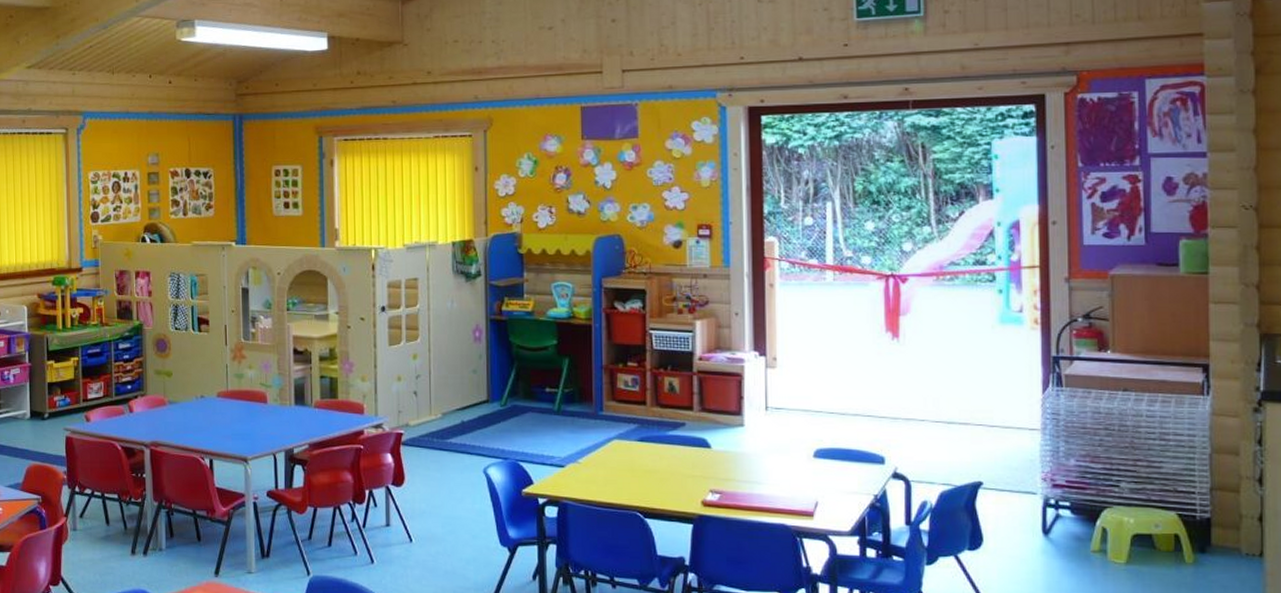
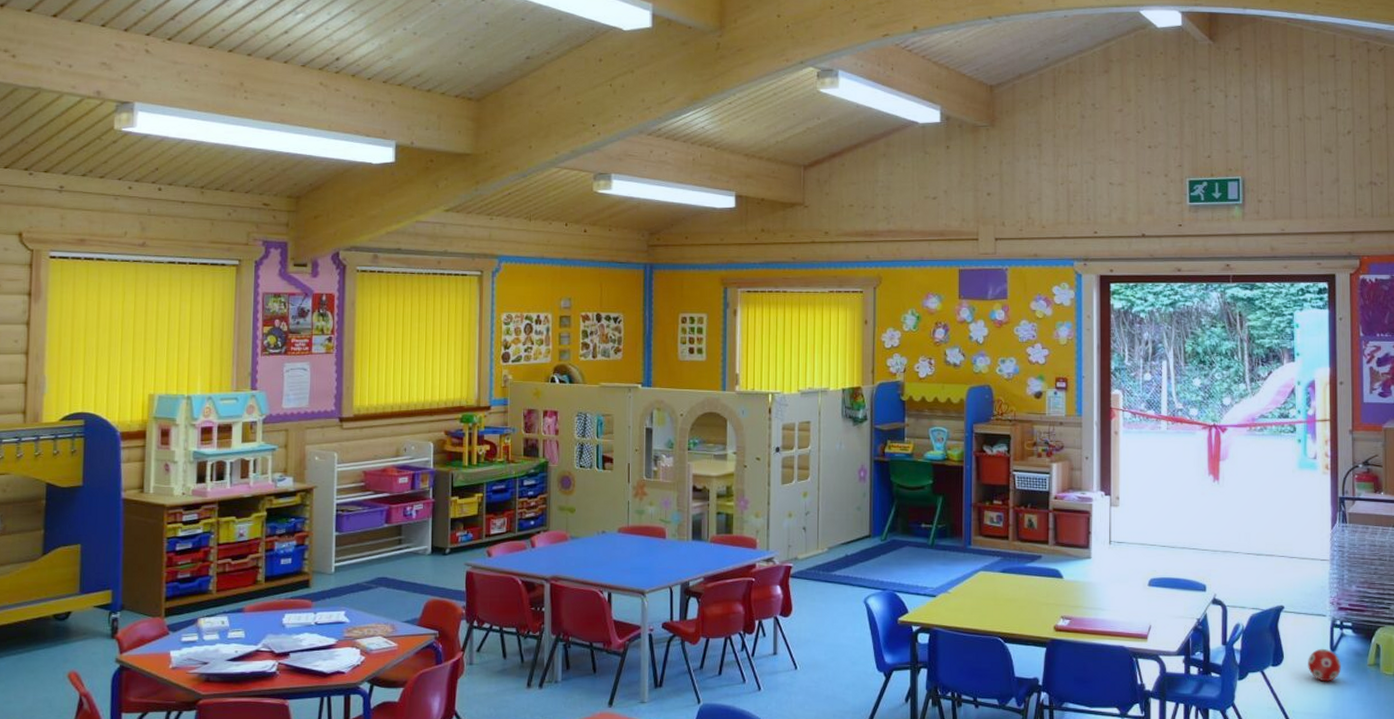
decorative ball: none [1014,531,1057,570] -> present [1308,648,1341,682]

